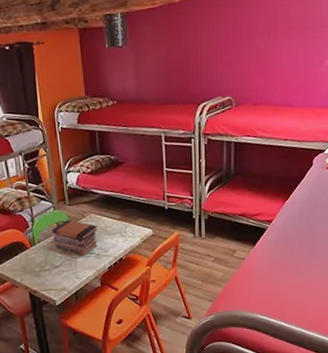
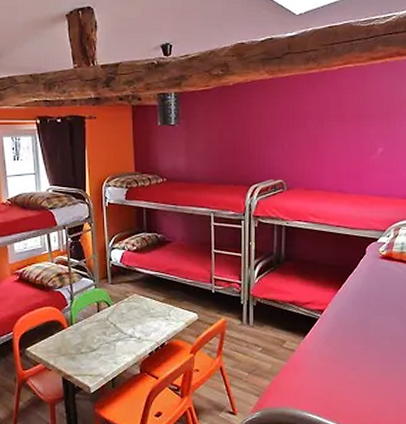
book stack: present [52,219,98,255] -> none [91,298,140,339]

